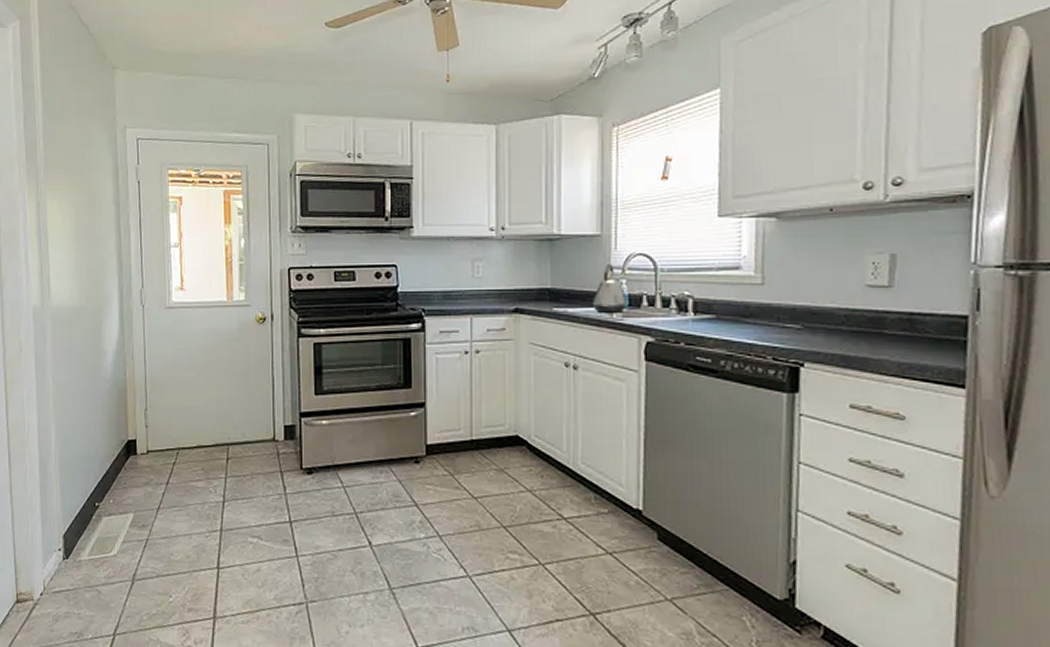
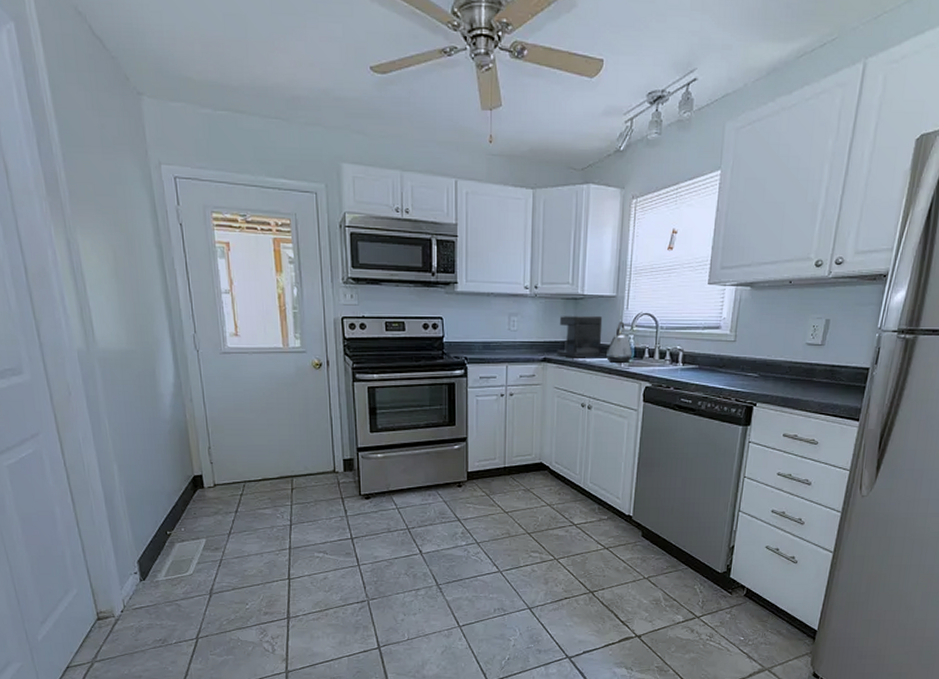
coffee maker: none [531,258,586,308] -> present [557,315,603,358]

